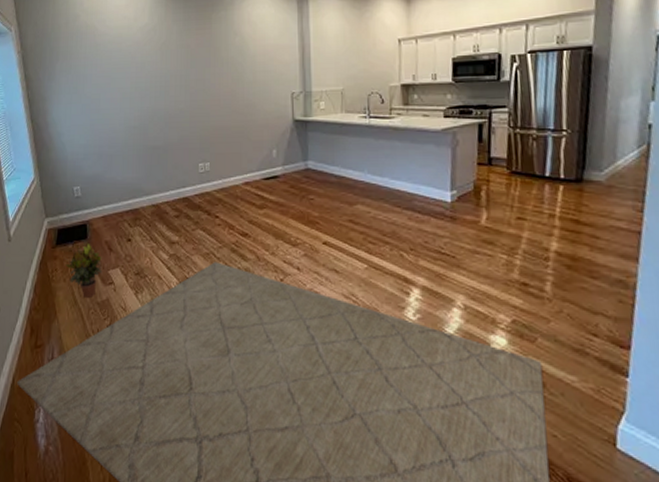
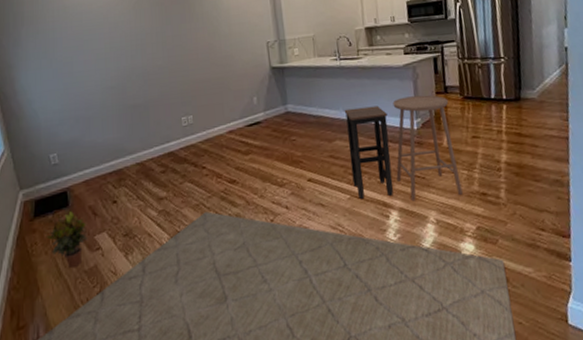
bar stool: none [369,171,418,273] -> present [344,105,394,200]
stool: none [422,165,499,283] -> present [392,95,463,201]

